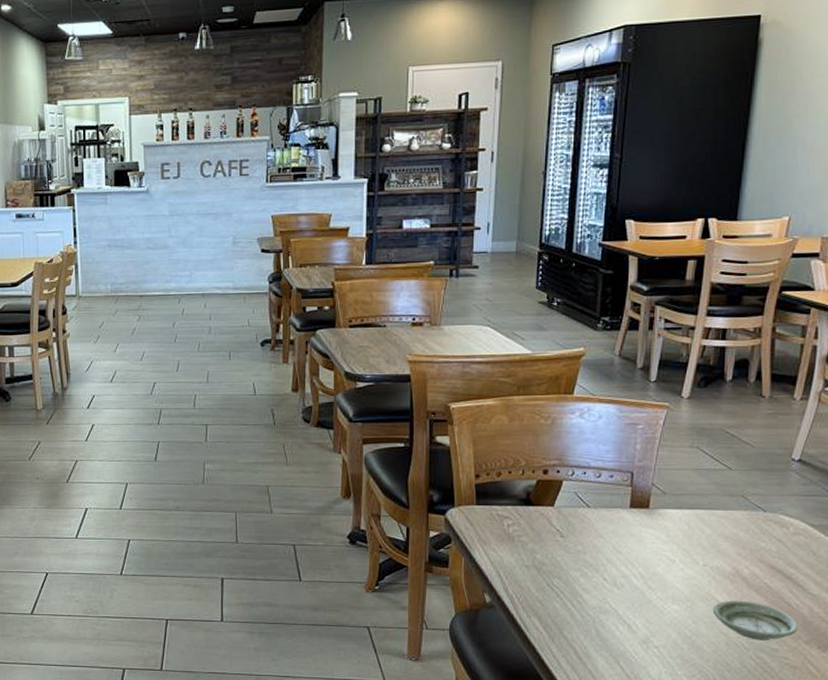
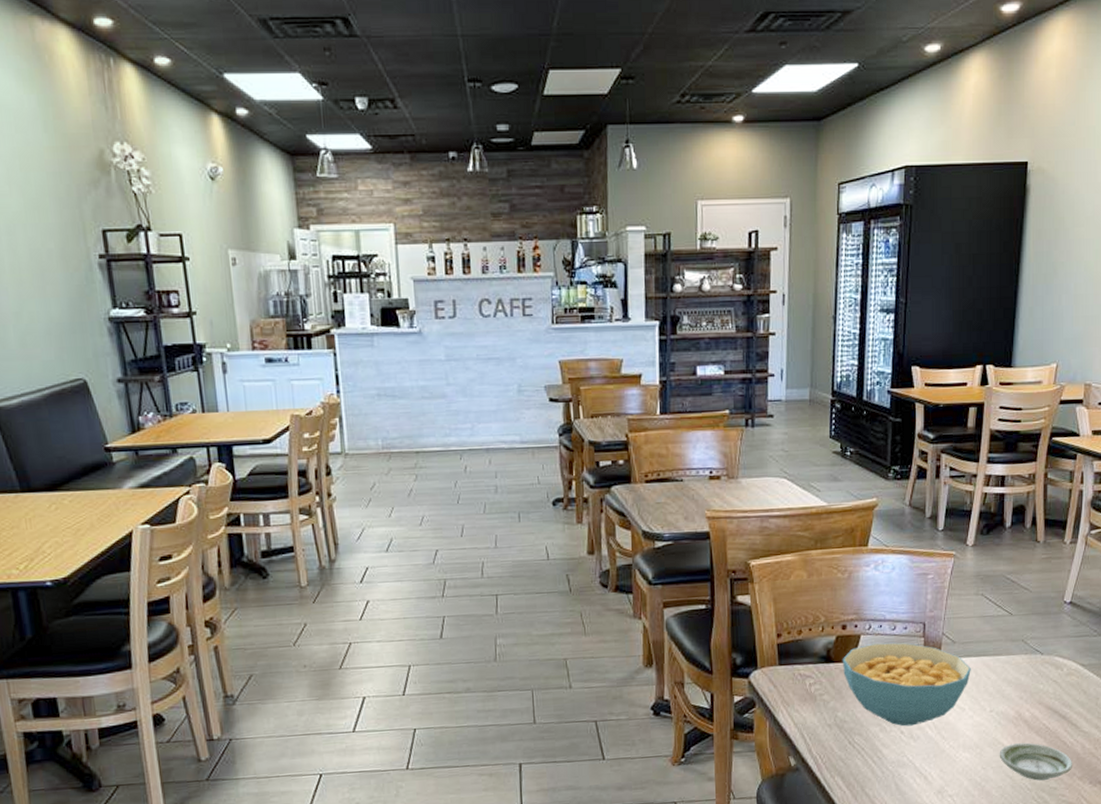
cereal bowl: none [542,490,683,574] -> present [842,642,971,727]

